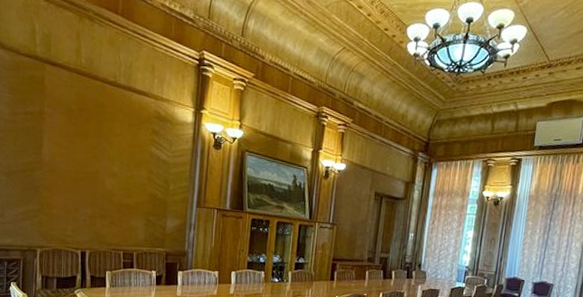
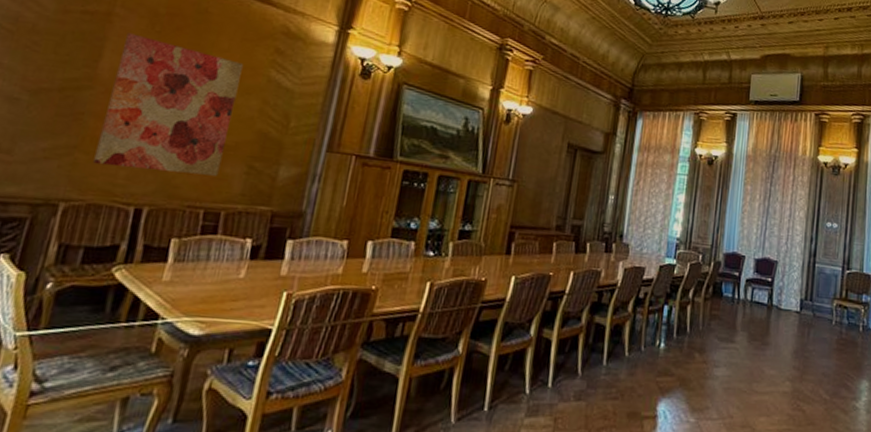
wall art: none [51,126,132,228] -> present [93,33,243,176]

